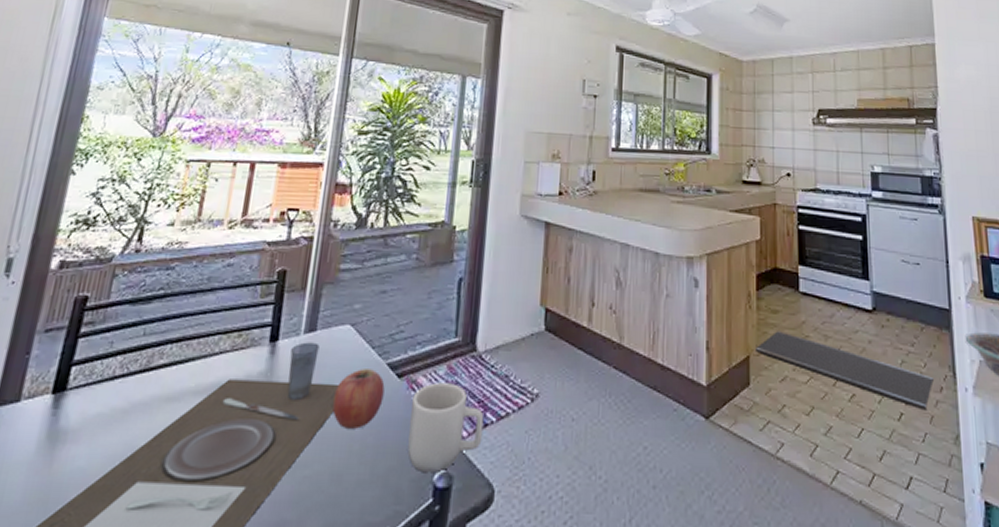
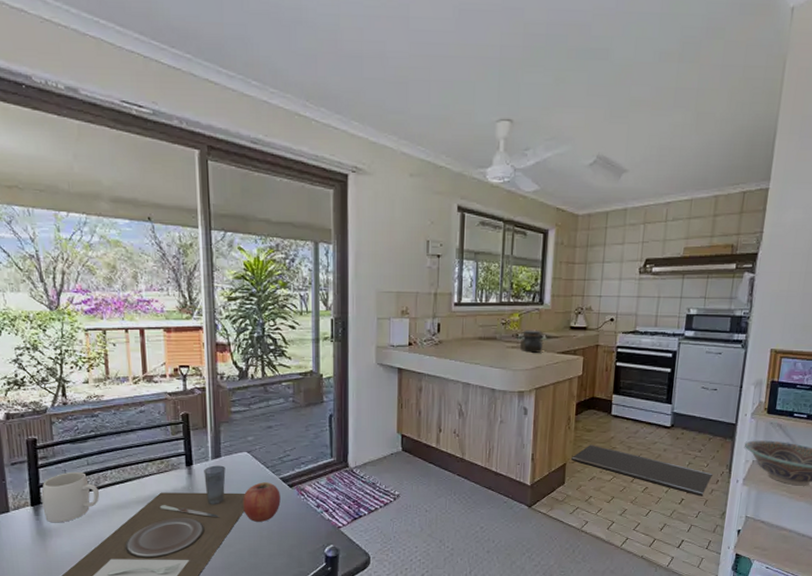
mug: none [65,344,148,421] -> present [41,471,99,523]
mug: present [407,382,484,474] -> none [303,490,359,548]
jar: none [686,182,714,210] -> present [519,329,544,353]

